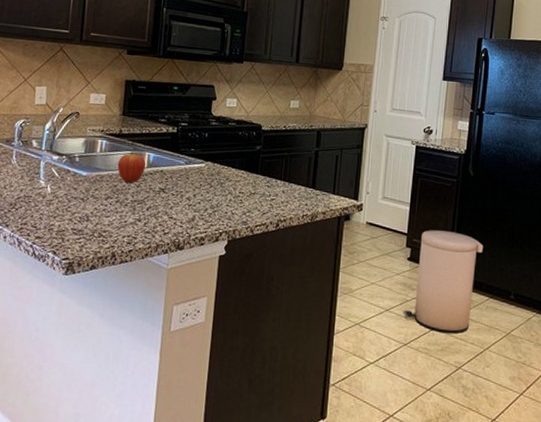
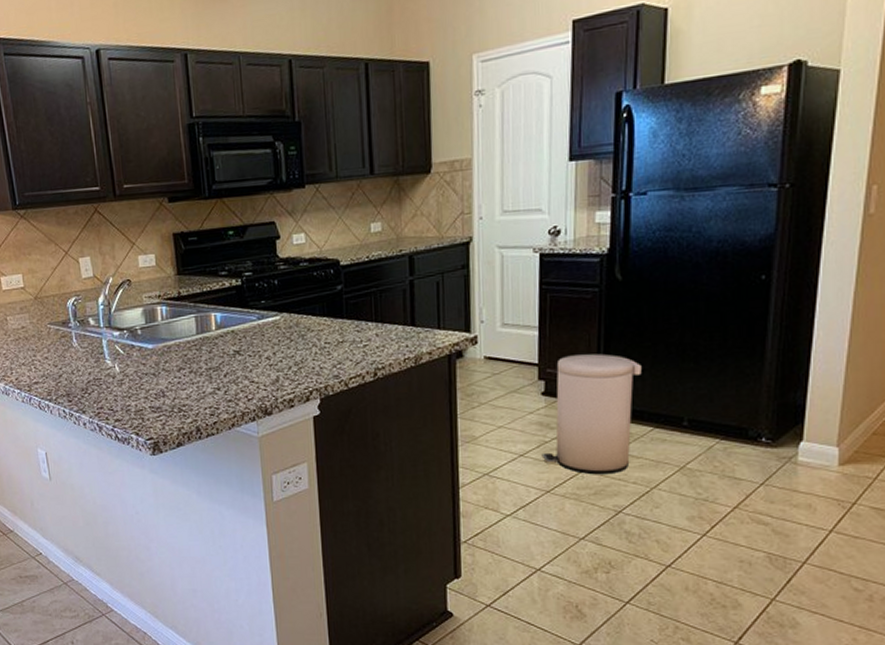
fruit: present [117,152,146,182] -> none [183,314,215,349]

